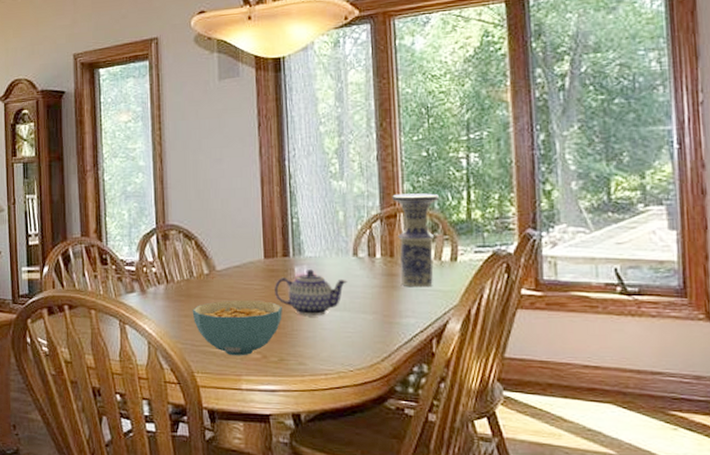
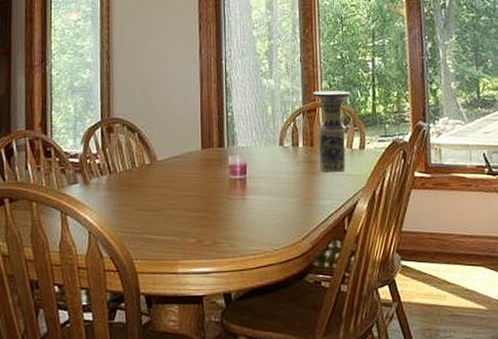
cereal bowl: present [192,300,282,356] -> none [133,188,217,242]
teapot: present [275,270,348,315] -> none [210,158,275,201]

